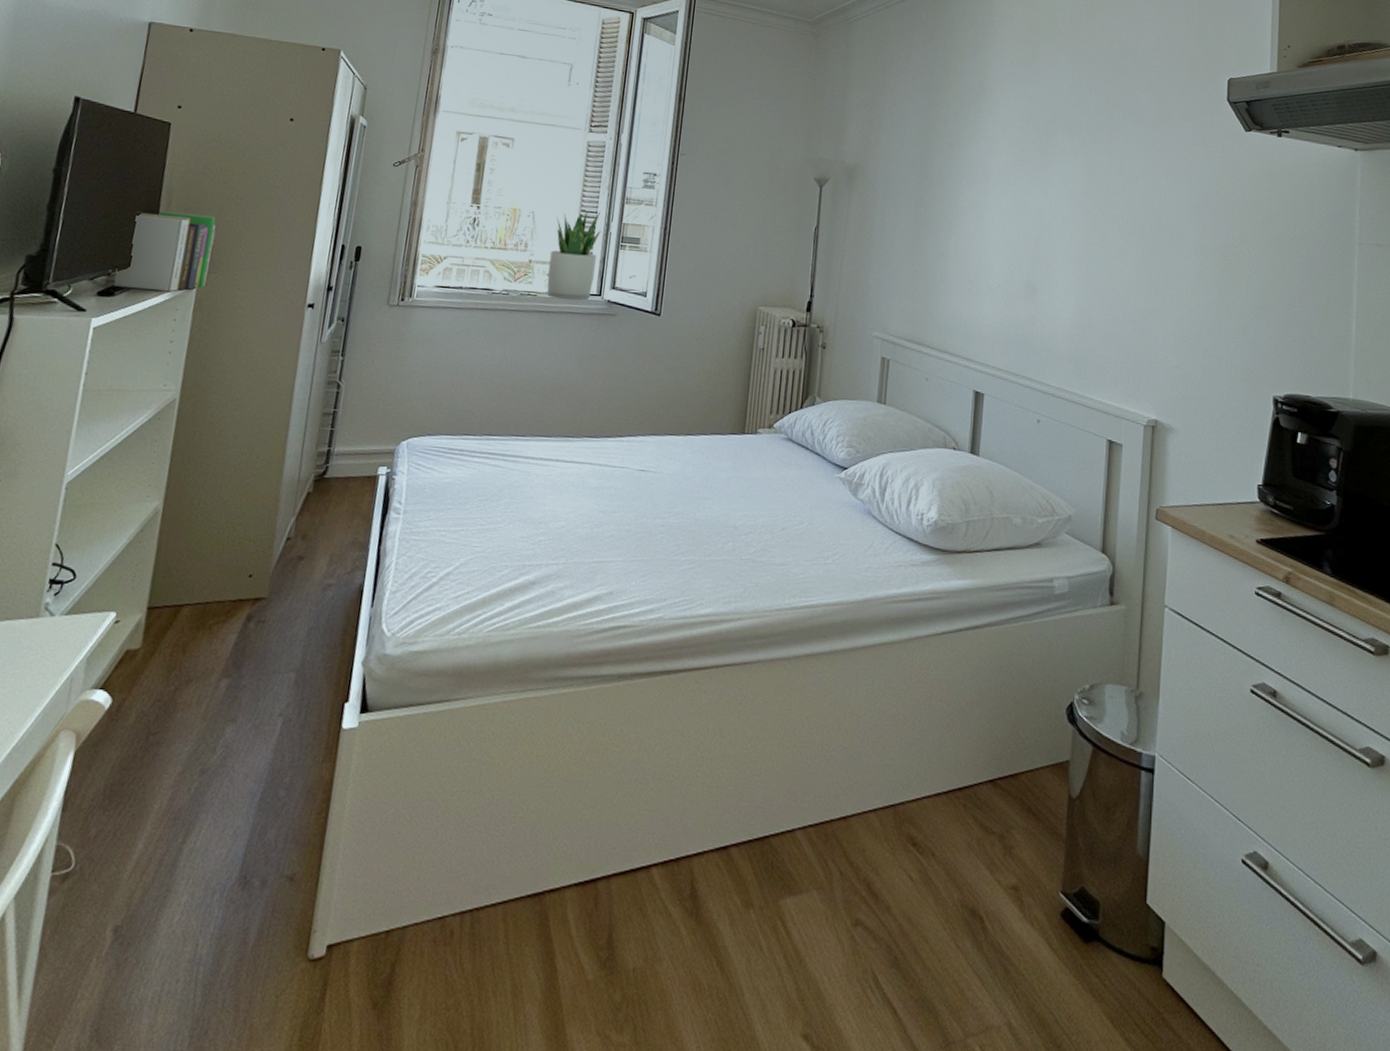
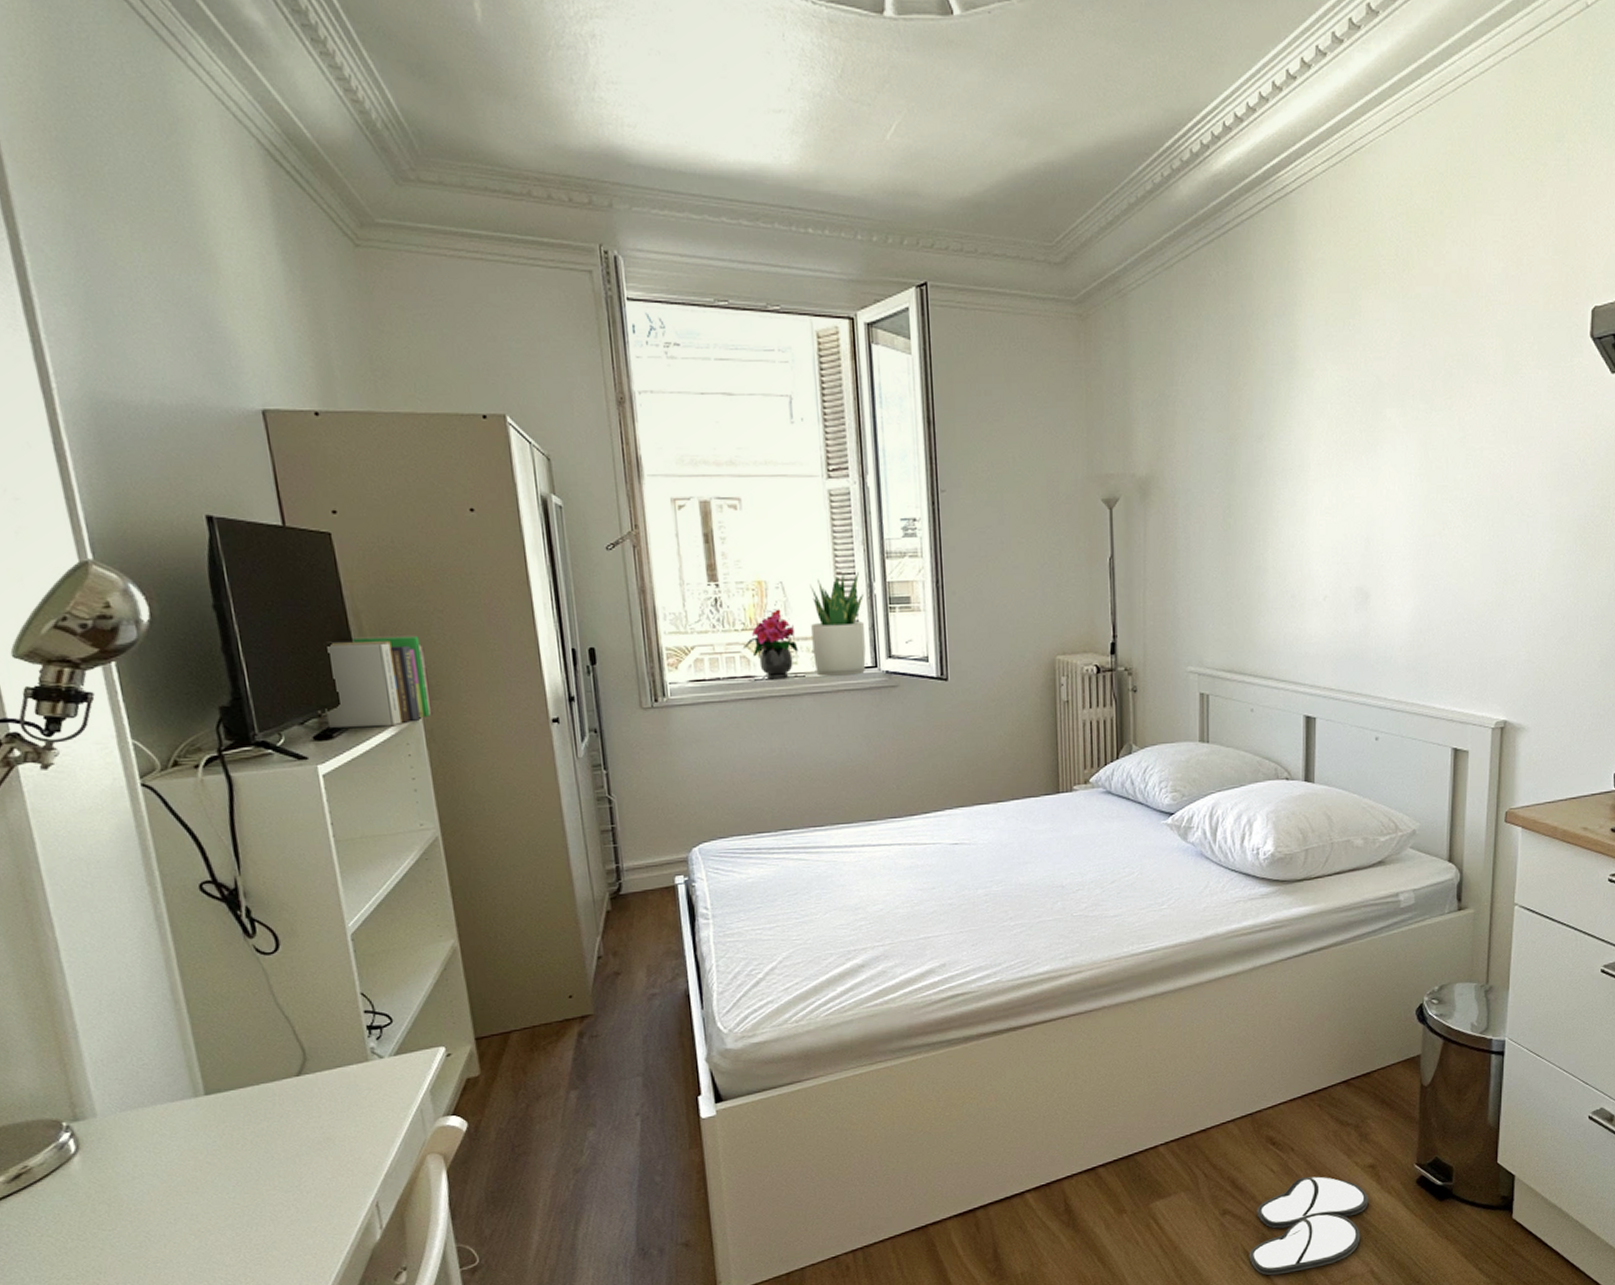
potted flower: none [487,234,536,297] -> present [742,609,799,681]
slippers: none [878,891,1010,1014] -> present [1249,1177,1369,1276]

